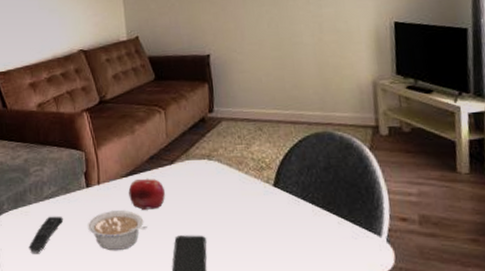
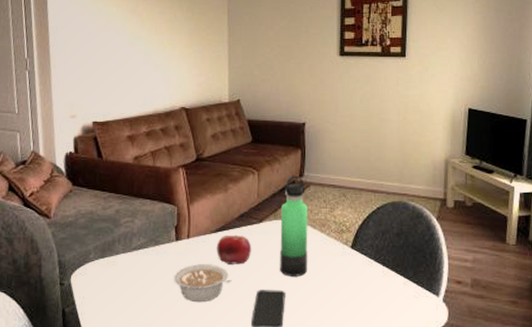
remote control: present [28,216,64,255] -> none [112,267,150,304]
thermos bottle: none [193,110,227,220] -> present [280,174,308,277]

